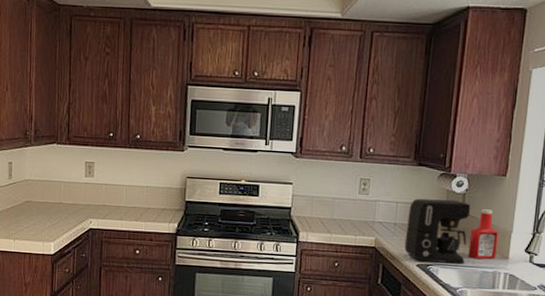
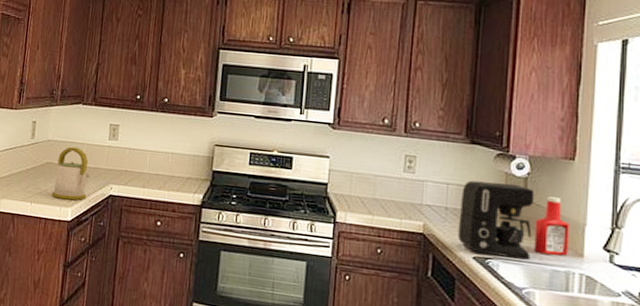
kettle: none [33,185,70,235] -> present [51,146,91,200]

